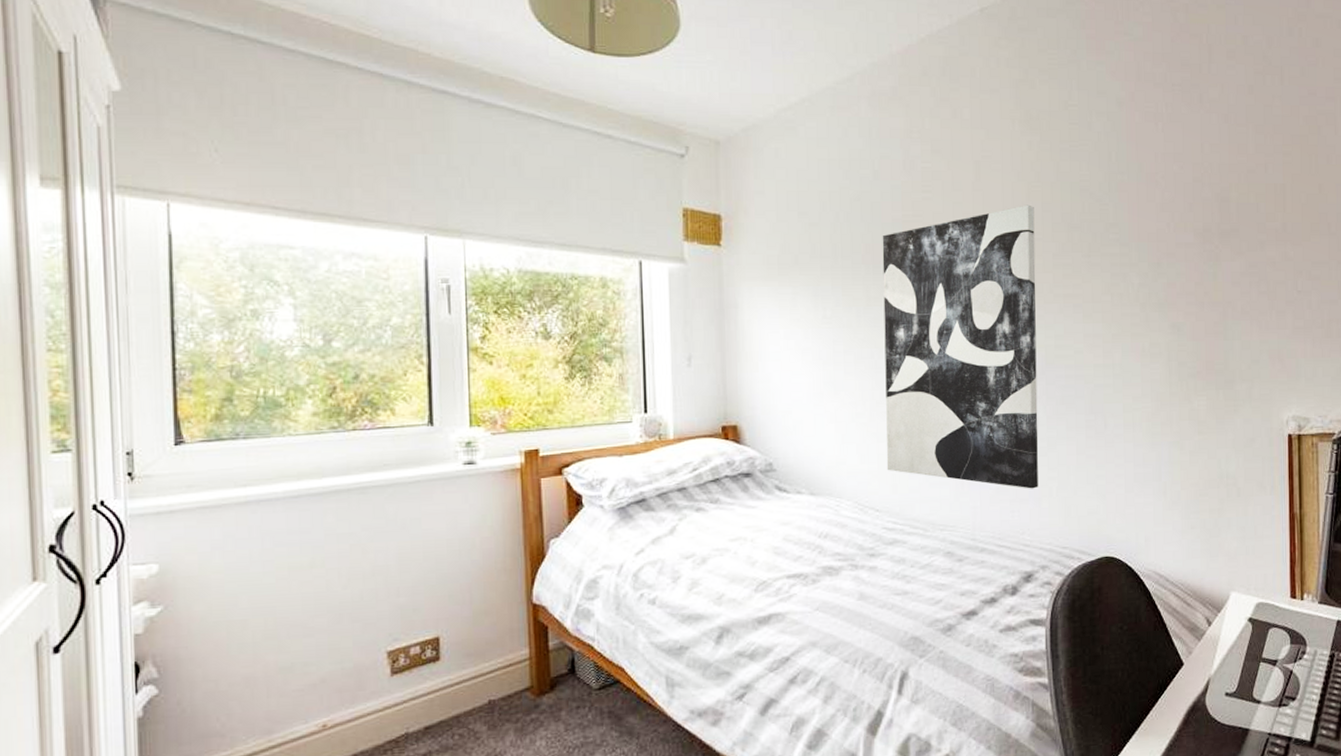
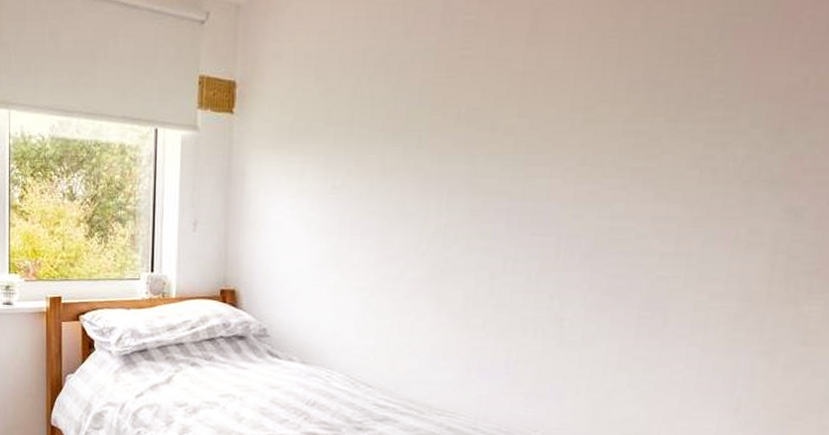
wall art: present [882,204,1038,489] -> none [384,59,607,385]

